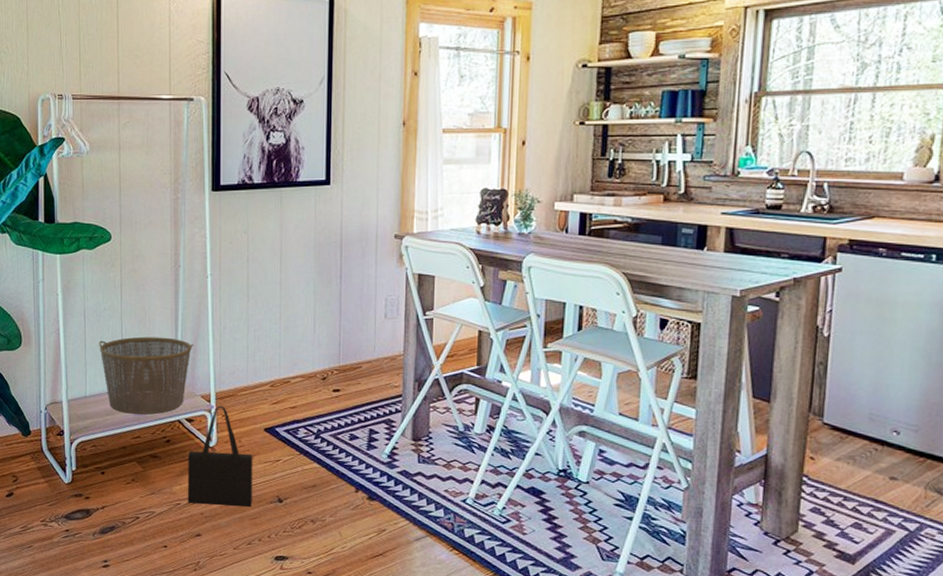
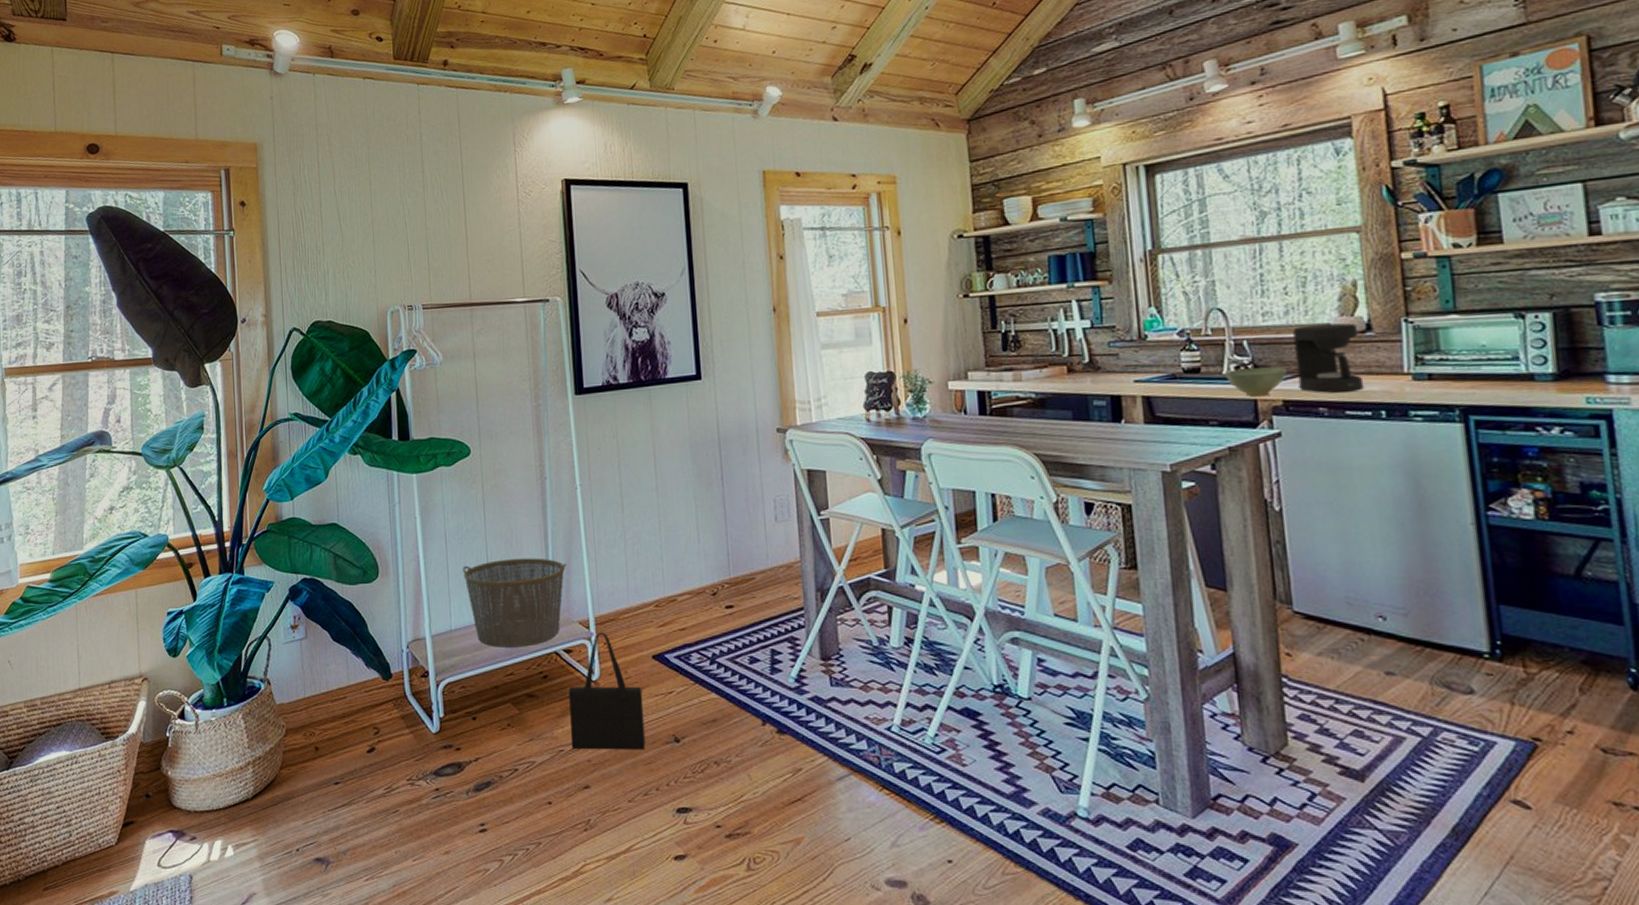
bowl: none [802,209,859,234] -> present [1224,367,1288,396]
coffee maker: none [865,172,928,236] -> present [1293,323,1364,394]

